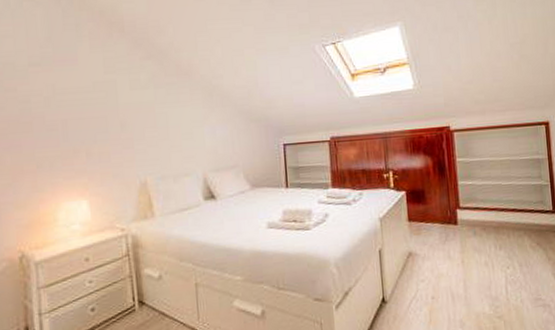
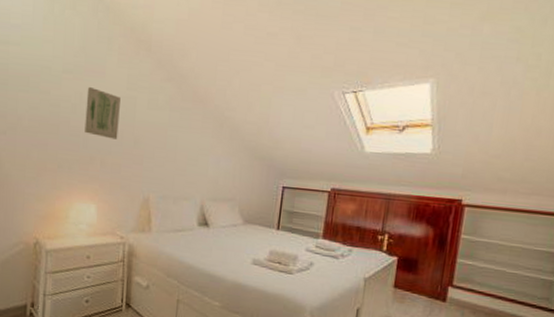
wall art: none [59,77,102,127] -> present [84,87,120,139]

